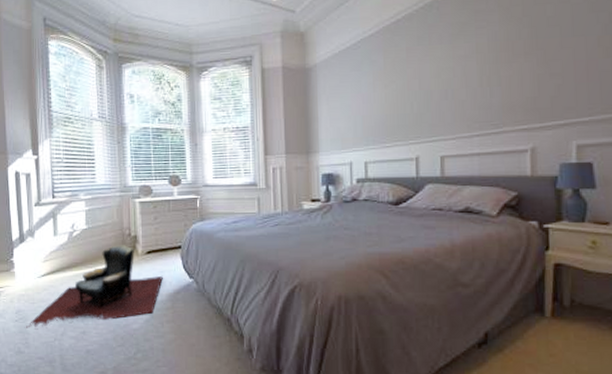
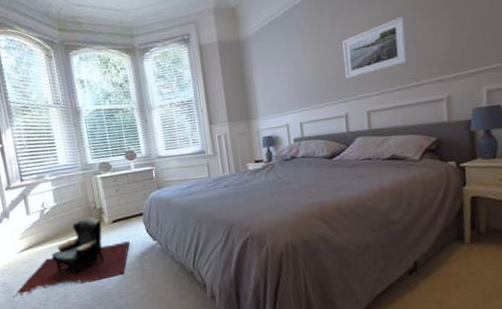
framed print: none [417,56,489,118] -> present [343,16,407,79]

